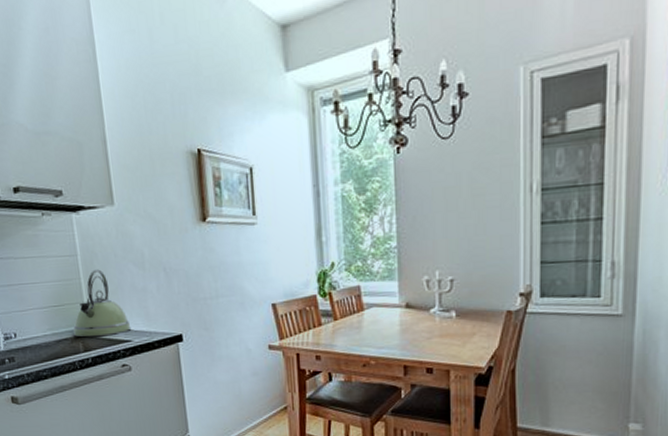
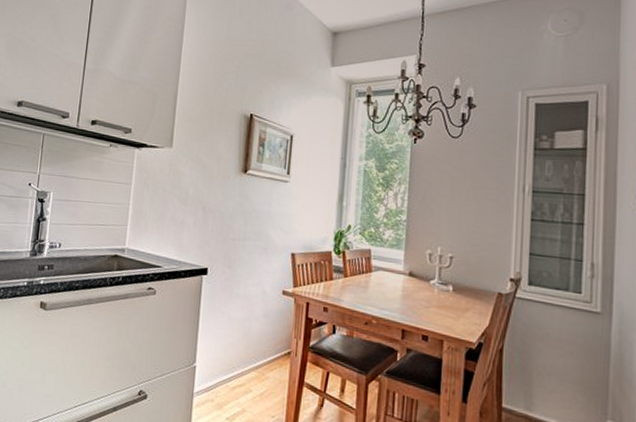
kettle: present [72,269,132,338] -> none [111,198,164,259]

